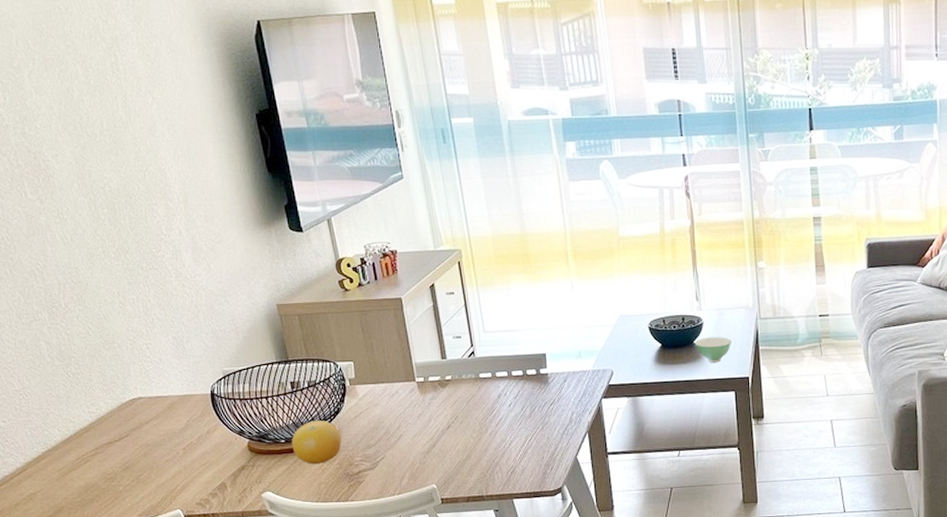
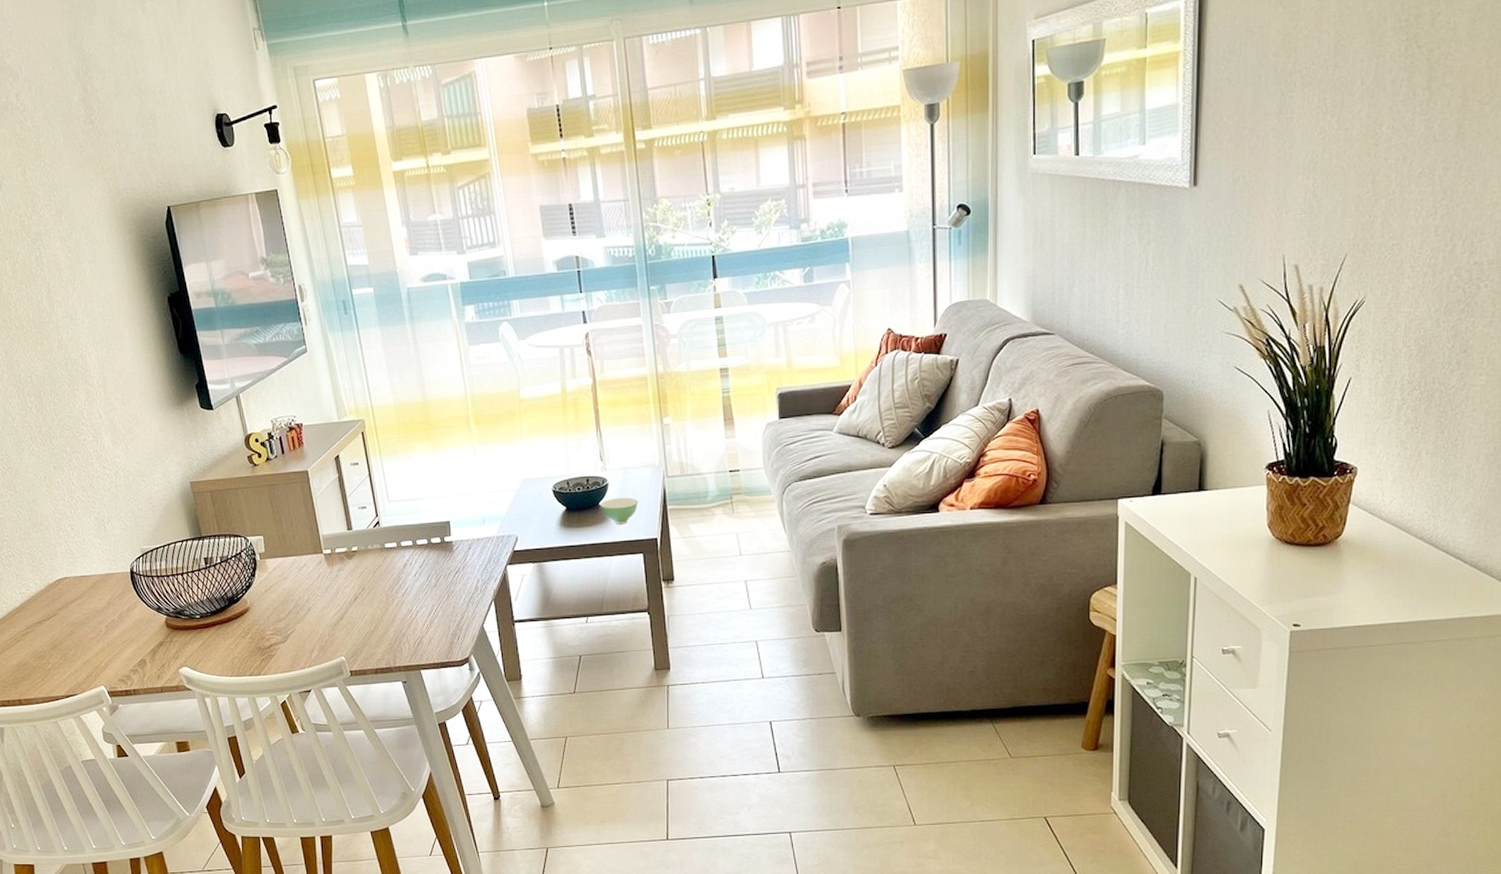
fruit: present [292,420,341,465] -> none [206,595,253,639]

